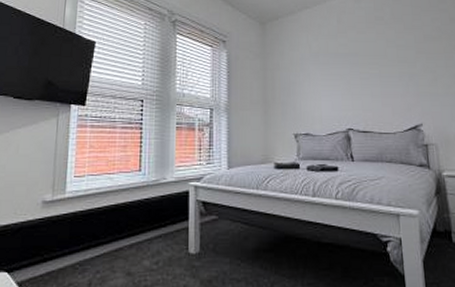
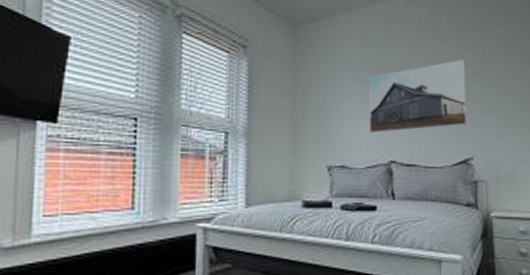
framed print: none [326,41,415,106] -> present [368,59,467,133]

